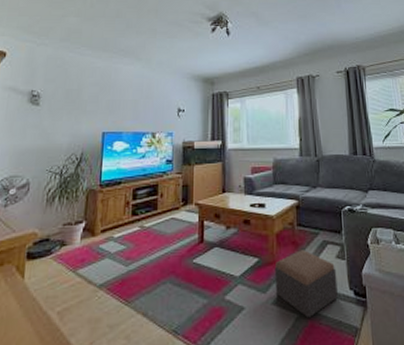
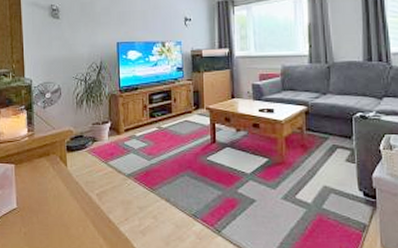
footstool: present [274,250,338,318] -> none [283,153,347,212]

